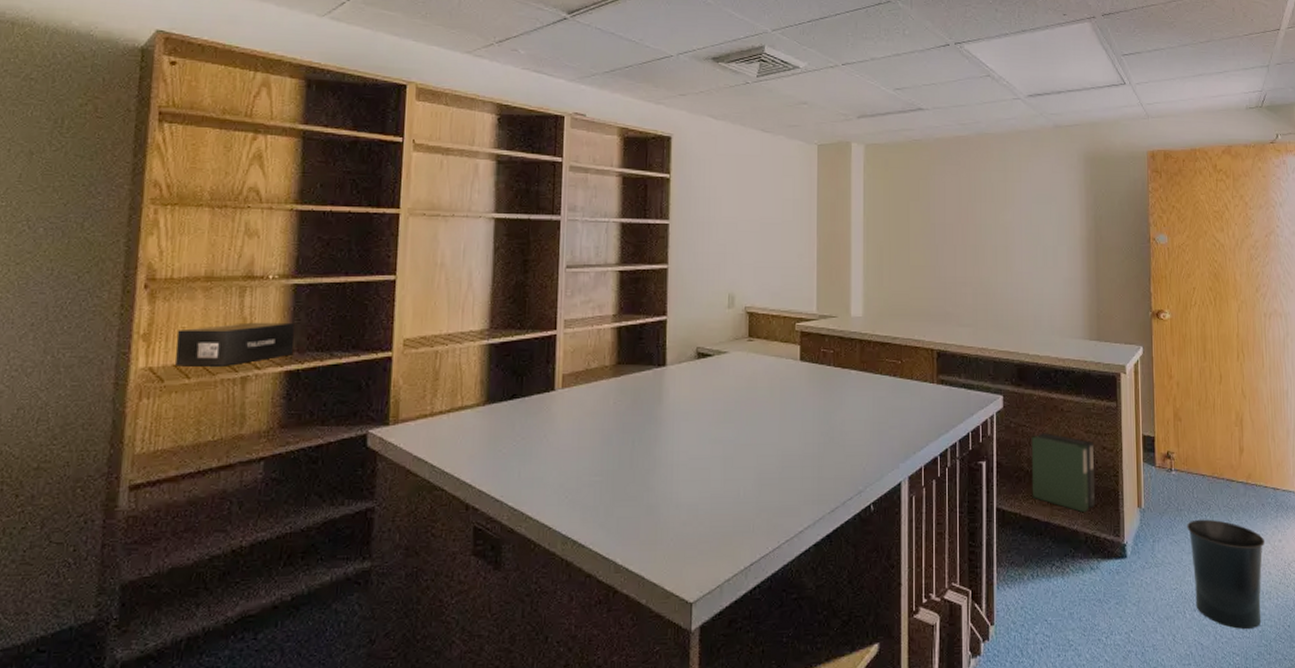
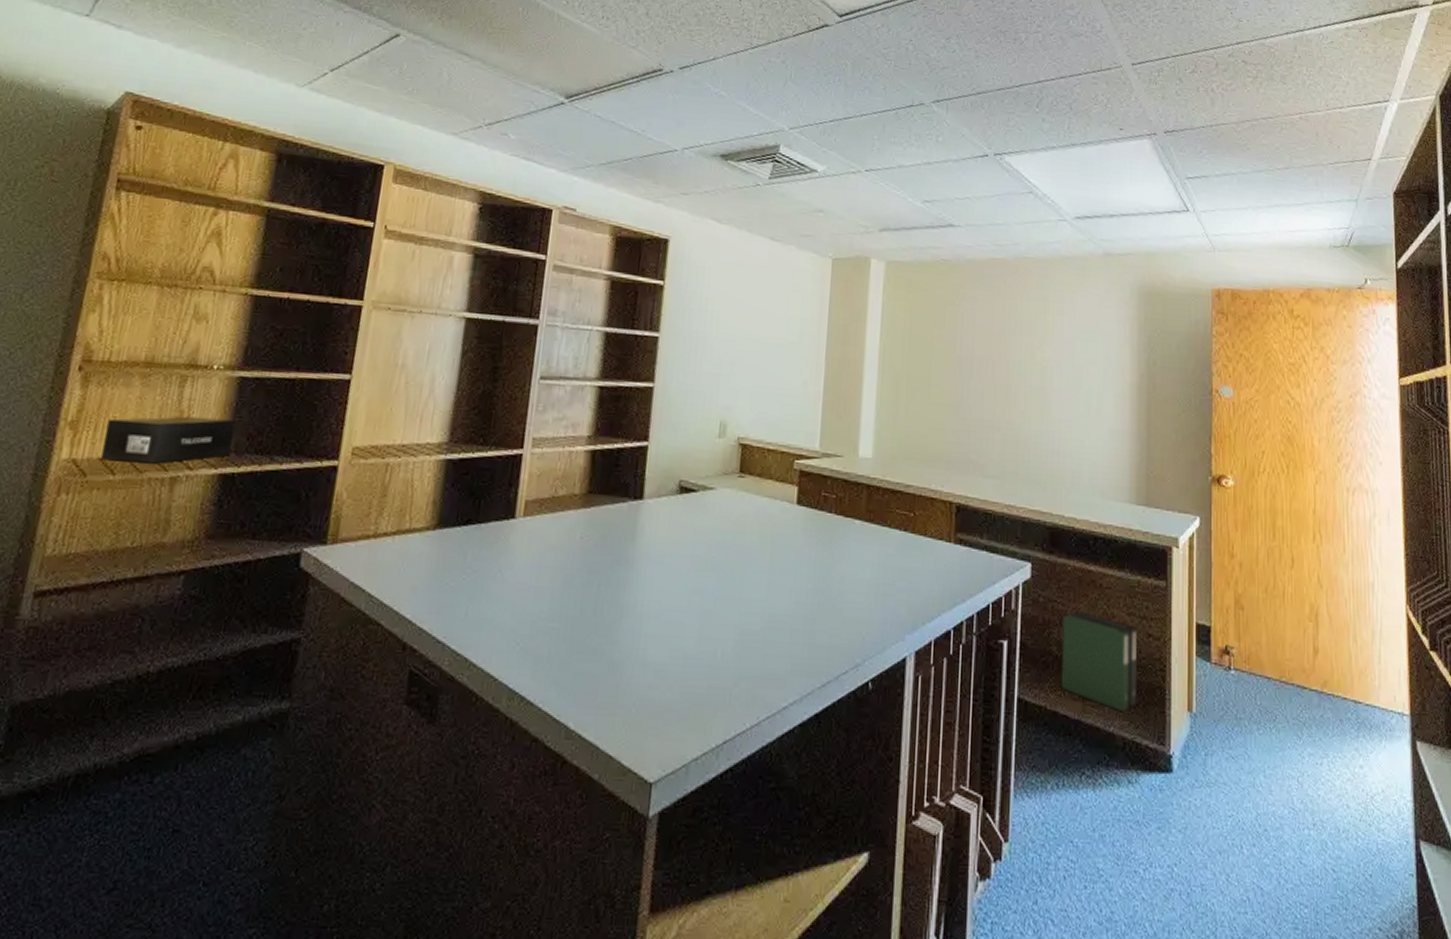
waste bin: present [1187,519,1266,629] -> none [1247,732,1343,874]

